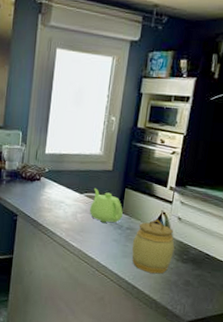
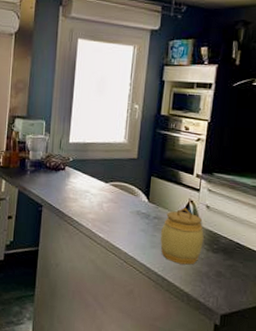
teapot: present [90,187,123,223] -> none [116,176,150,212]

